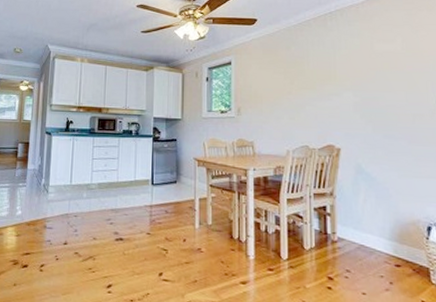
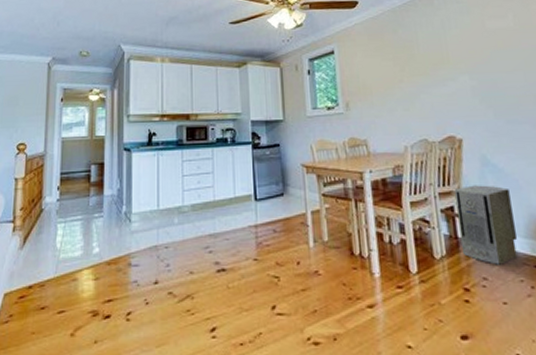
air purifier: none [328,189,383,261] -> present [454,185,518,265]

